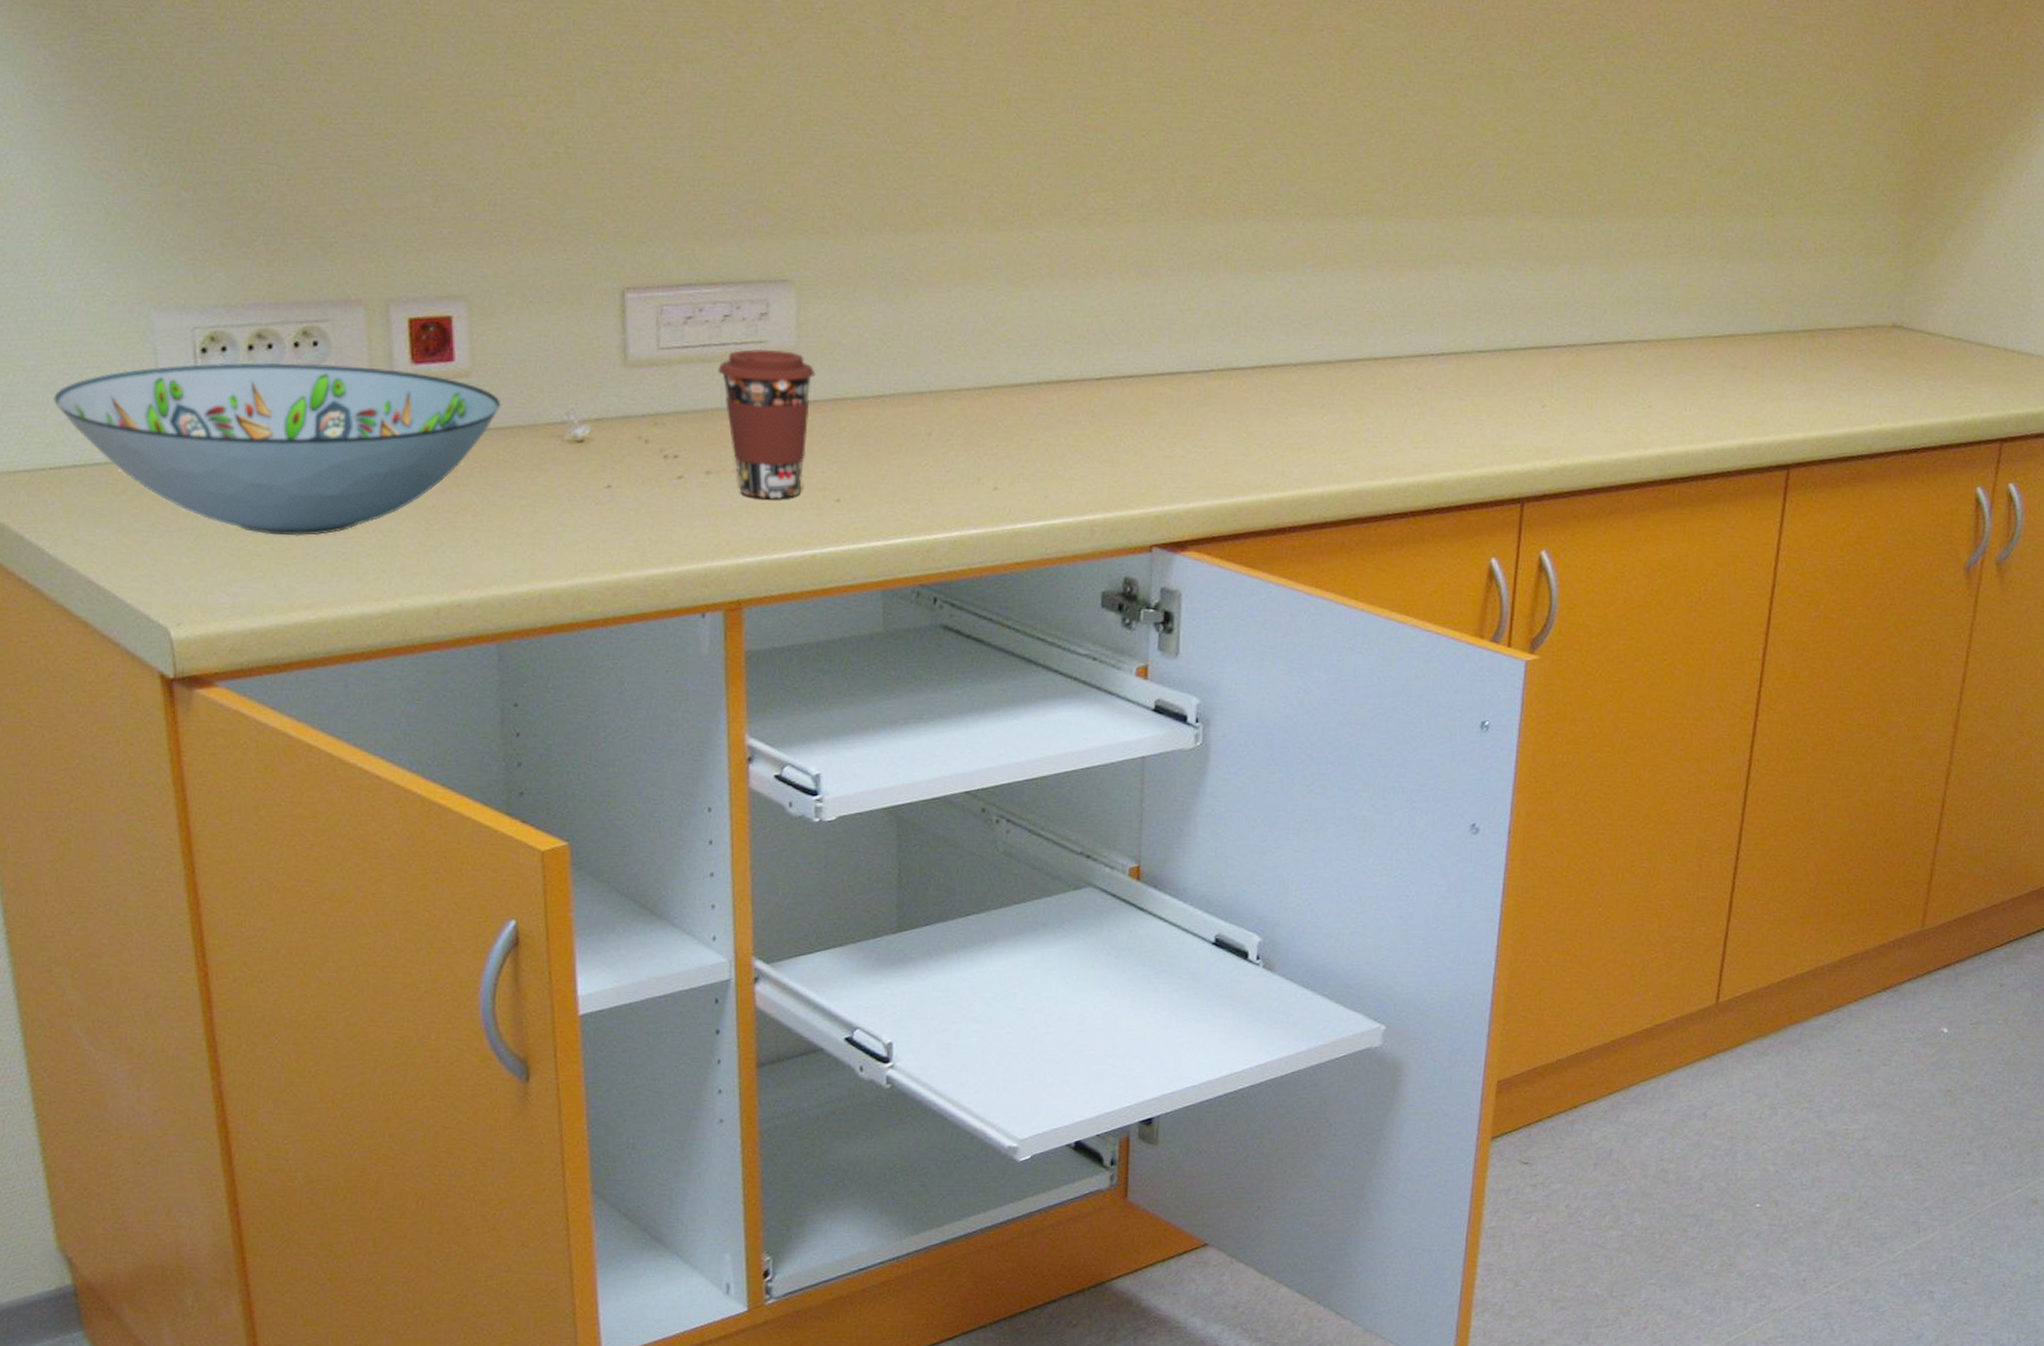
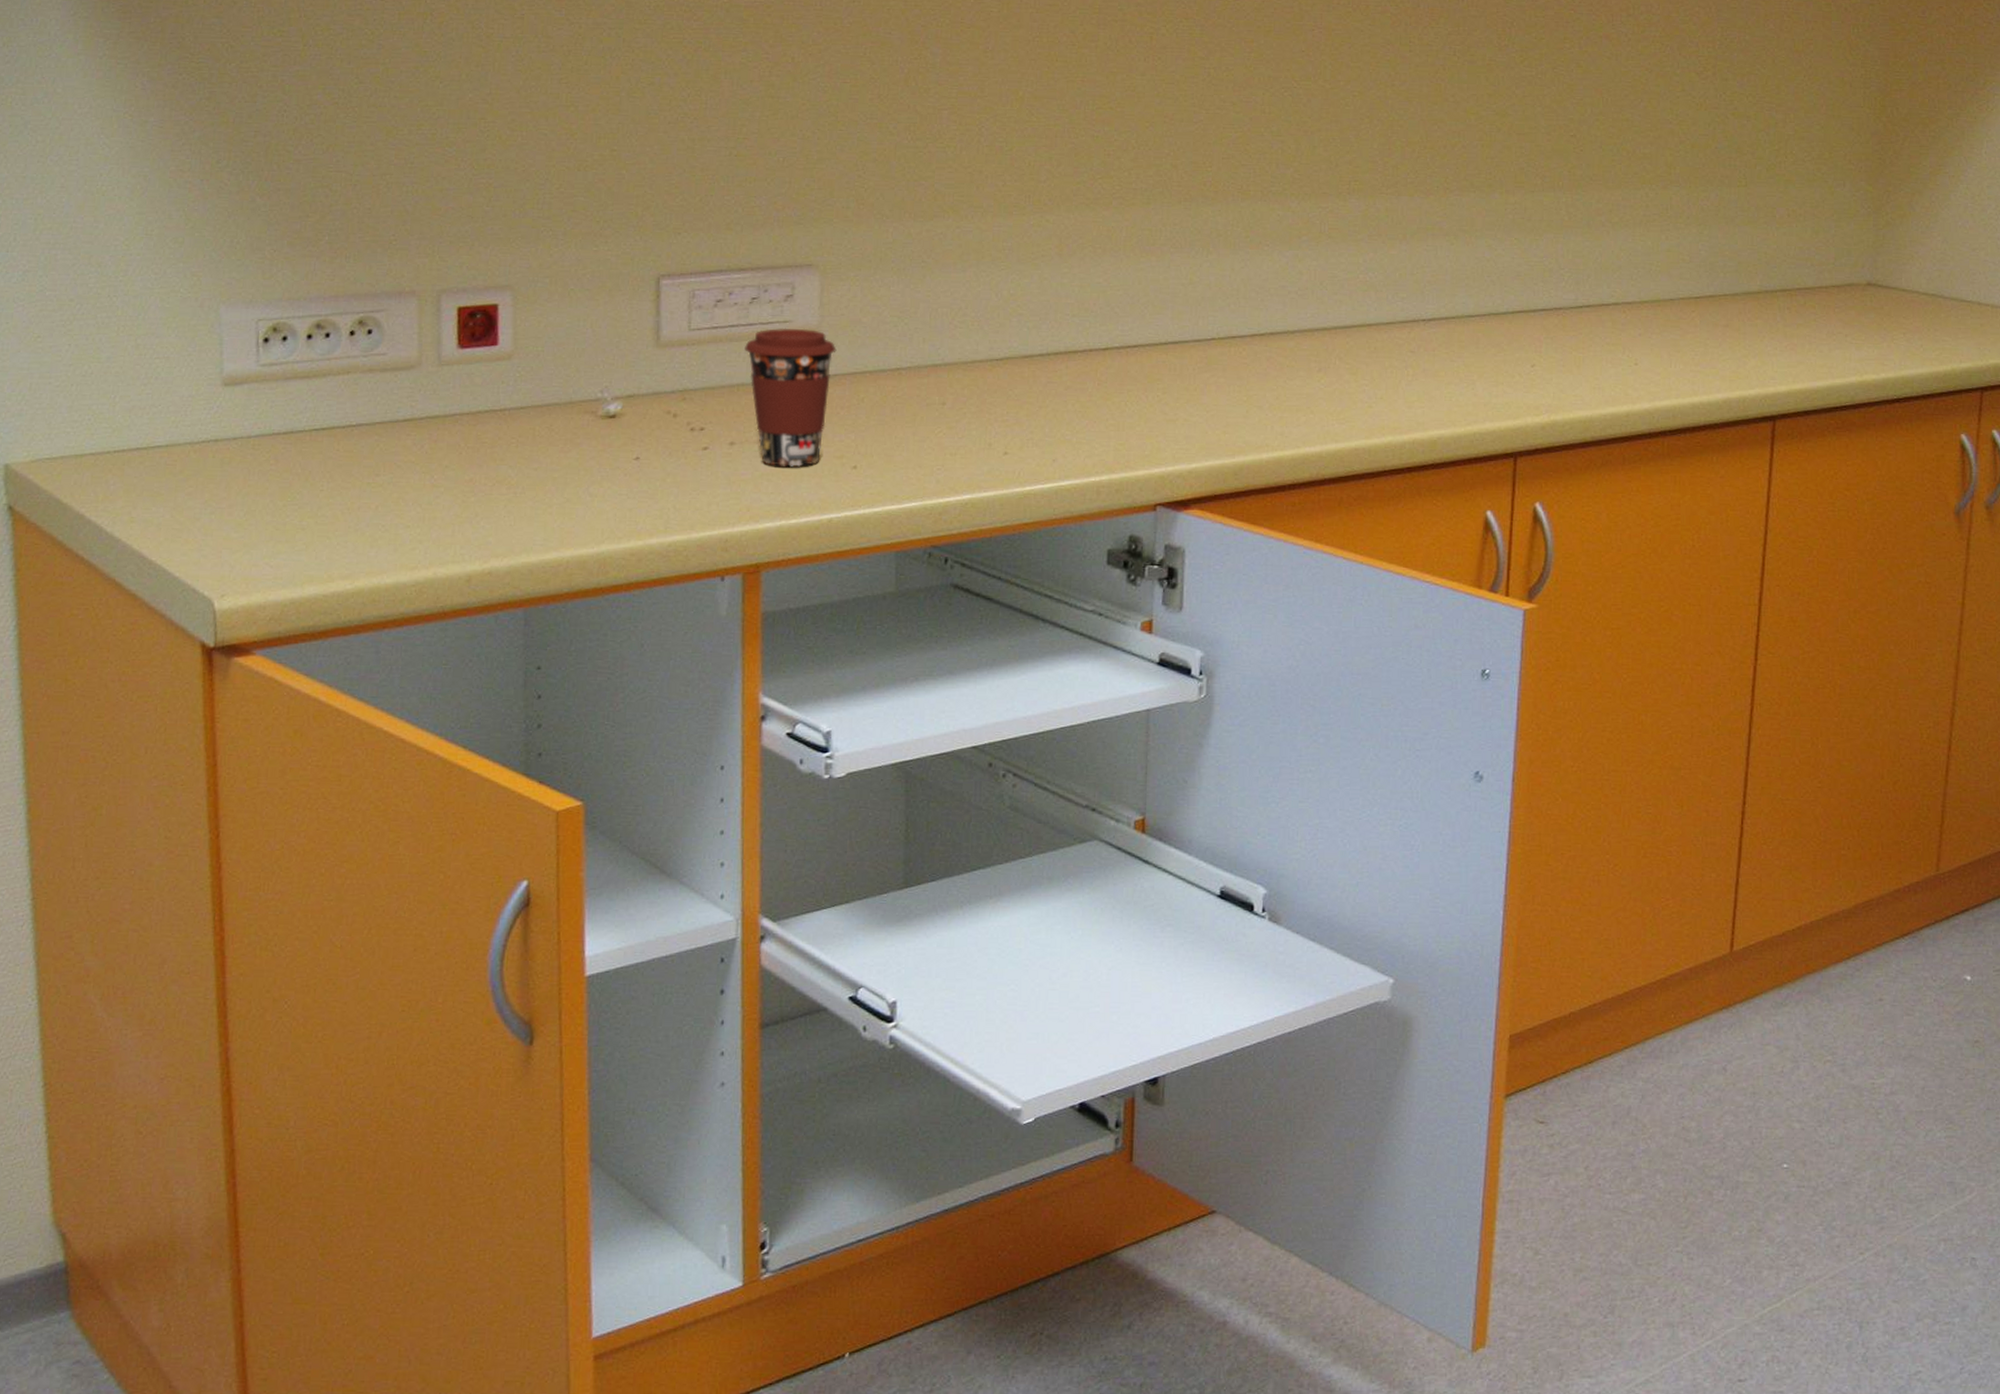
decorative bowl: present [54,362,501,536] -> none [123,350,540,511]

